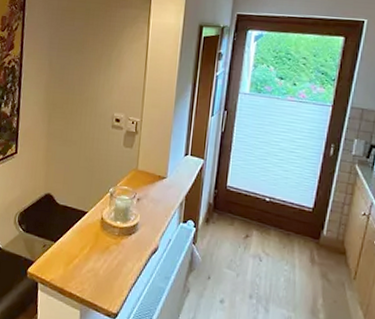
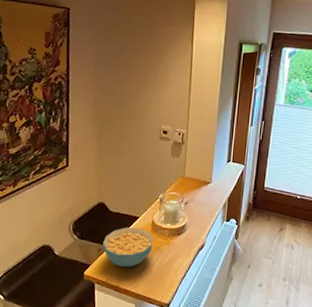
cereal bowl: none [48,222,102,268] -> present [103,227,154,267]

